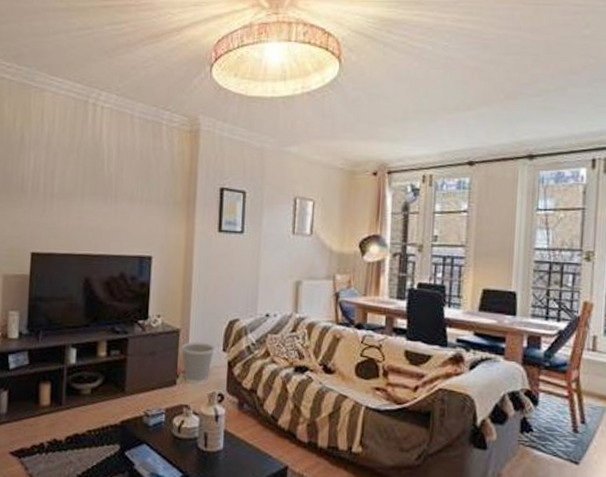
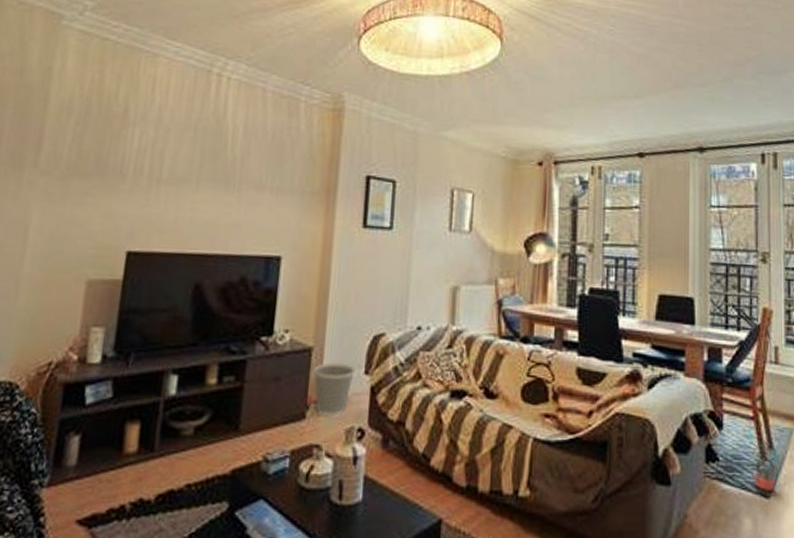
potted plant: none [562,416,591,464] -> present [749,440,780,498]

